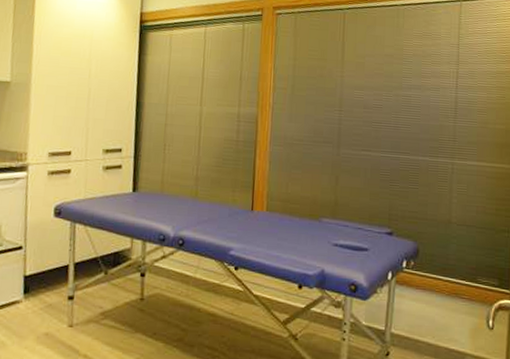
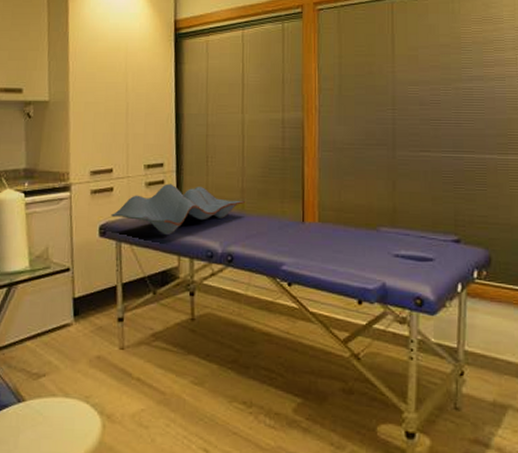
towel: none [67,168,198,218] -> present [111,183,245,236]

